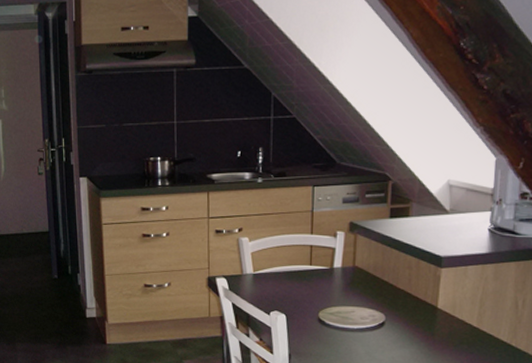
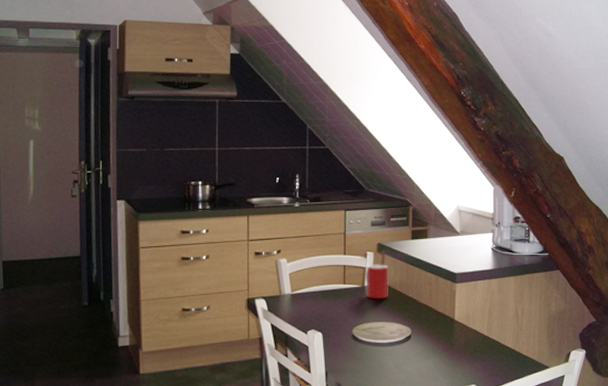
cup: none [335,243,362,282] -> present [366,263,389,299]

